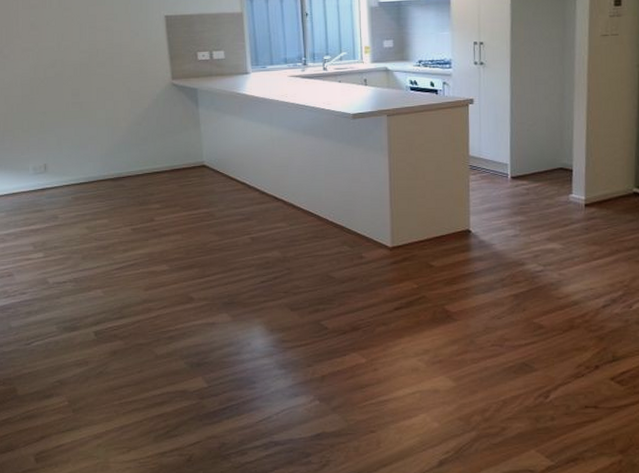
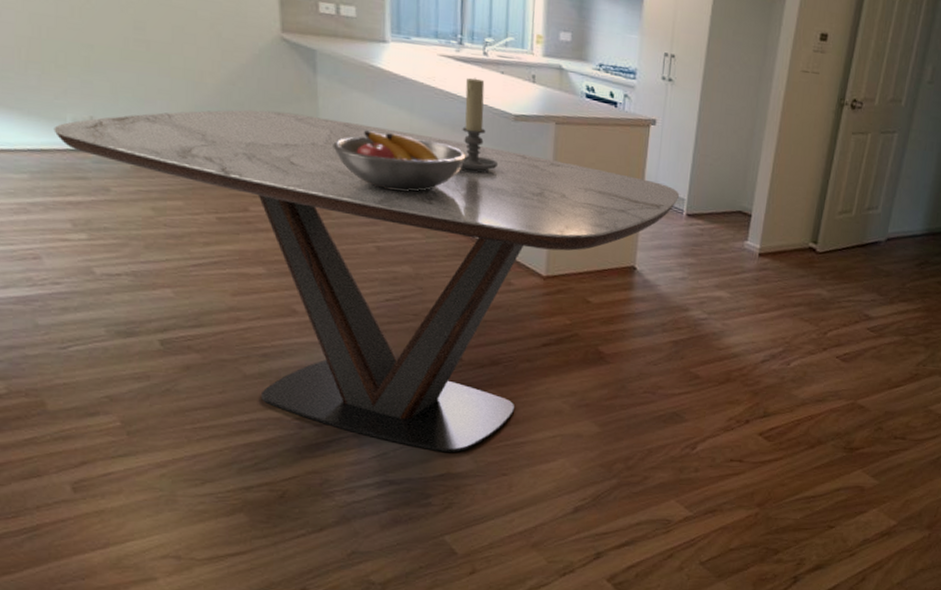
dining table: none [21,139,502,413] -> present [54,109,679,452]
fruit bowl: none [213,144,317,189] -> present [333,130,467,192]
candle holder: none [311,89,342,168] -> present [458,78,498,173]

